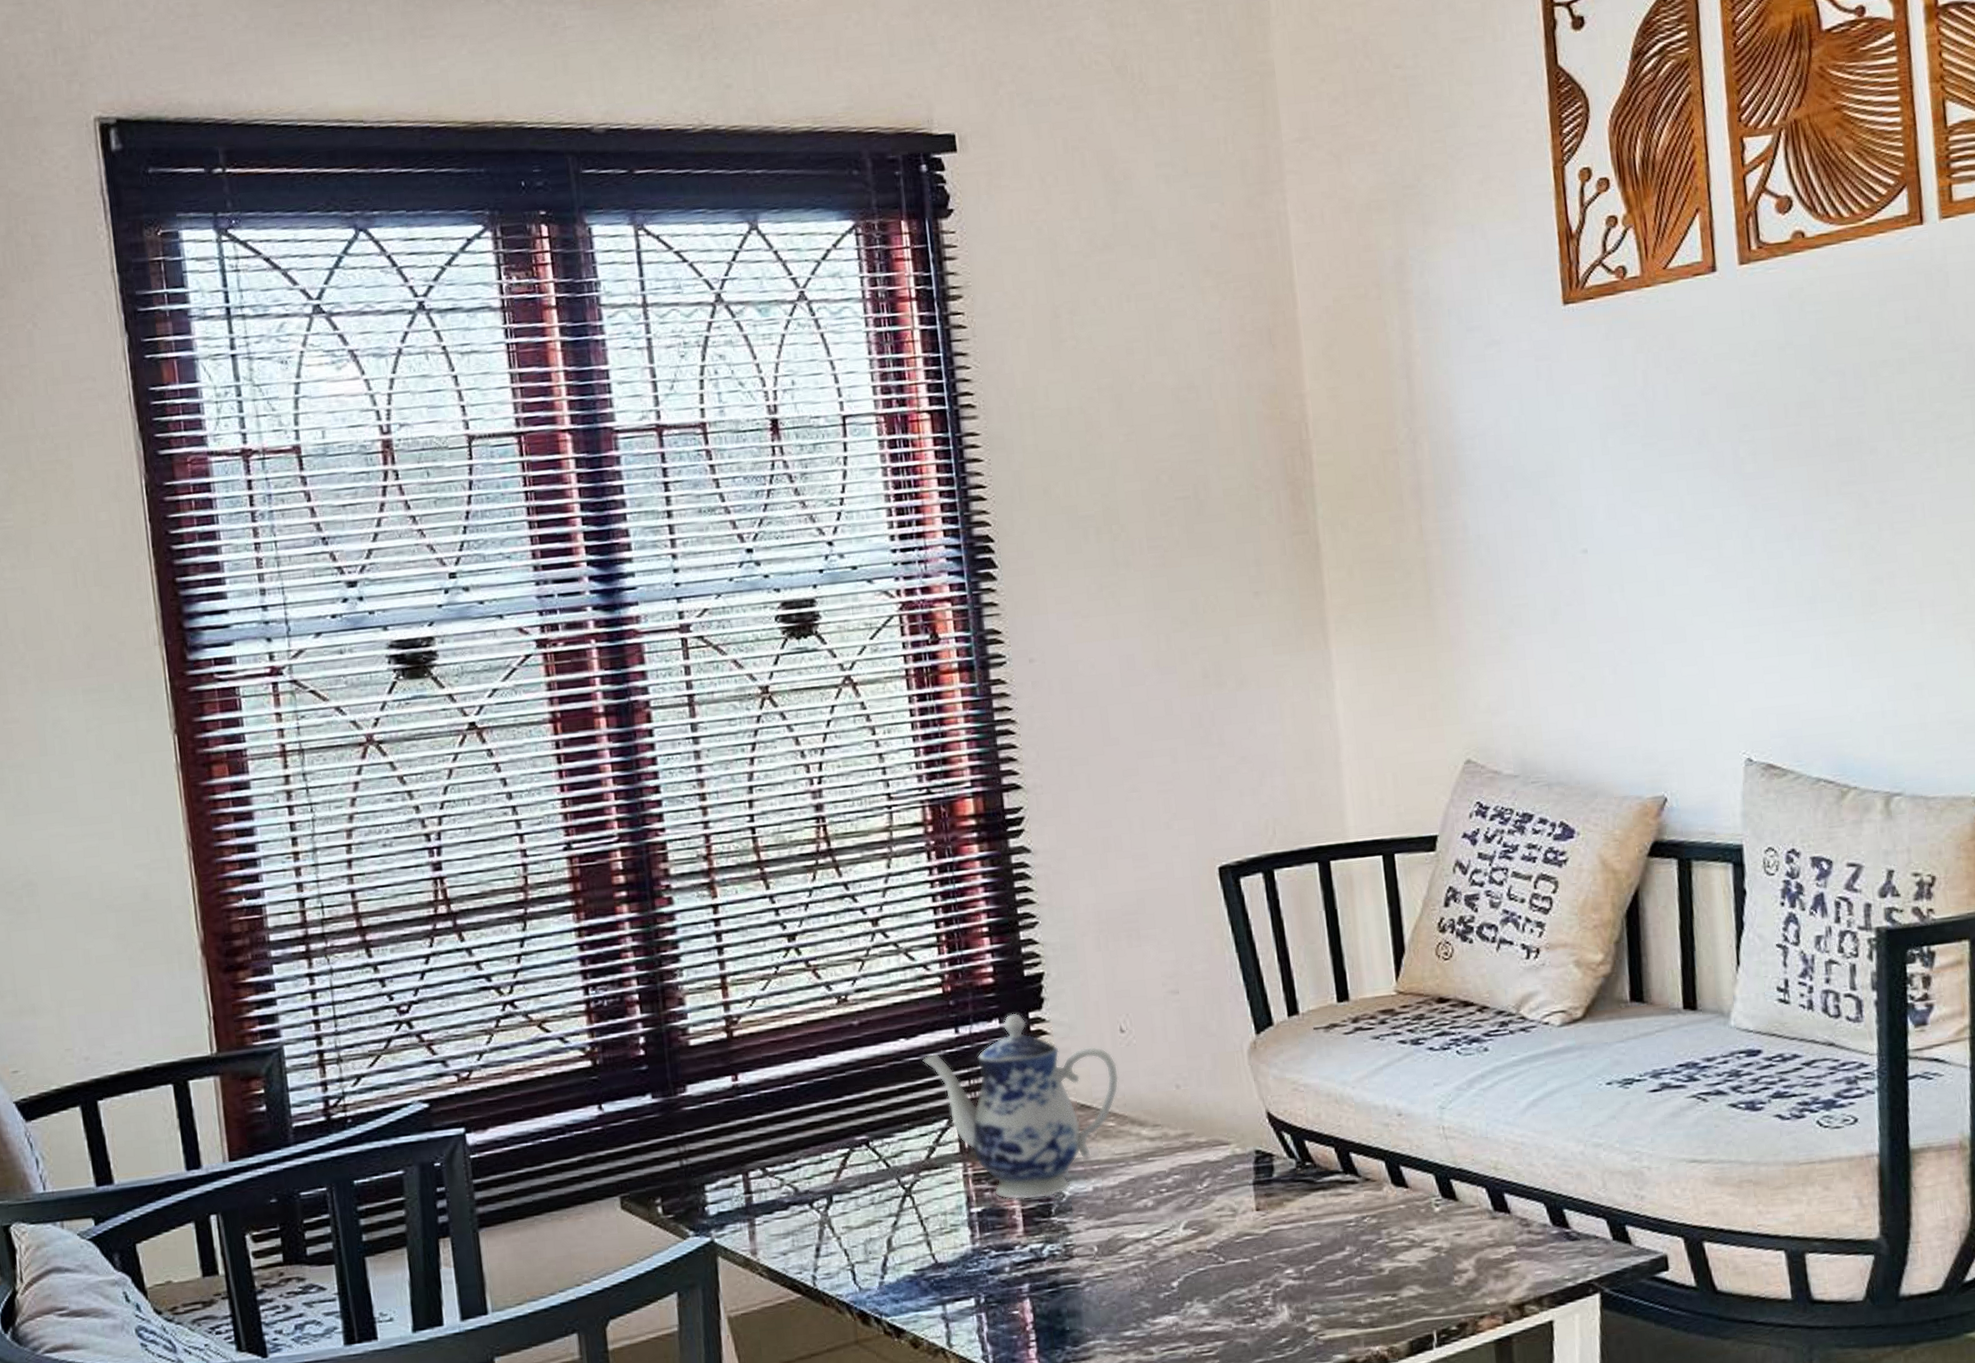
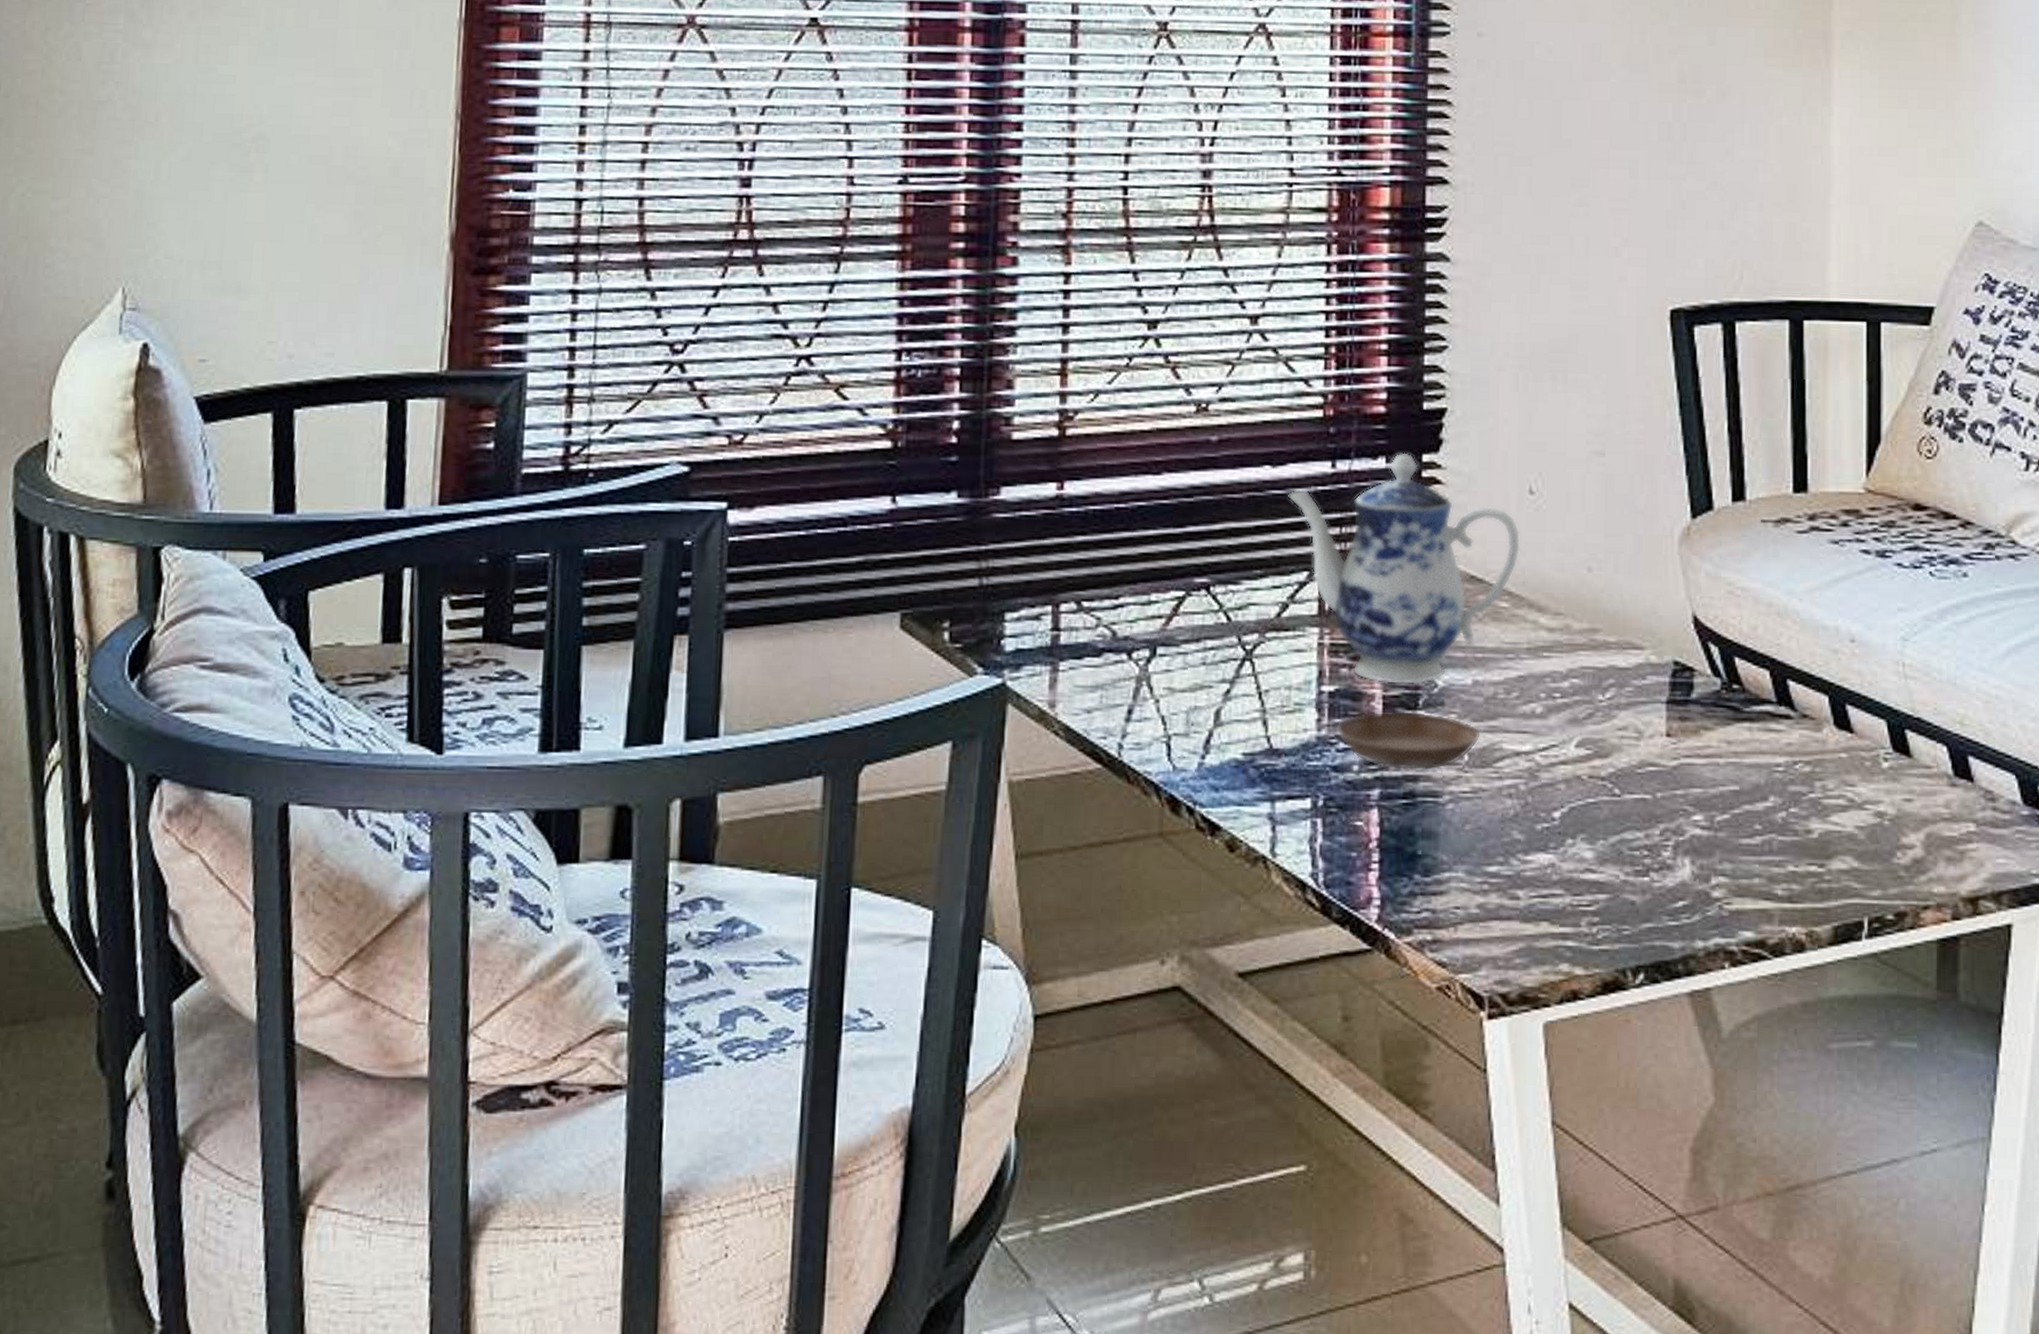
saucer: none [987,1218,1106,1266] -> present [1336,711,1481,771]

